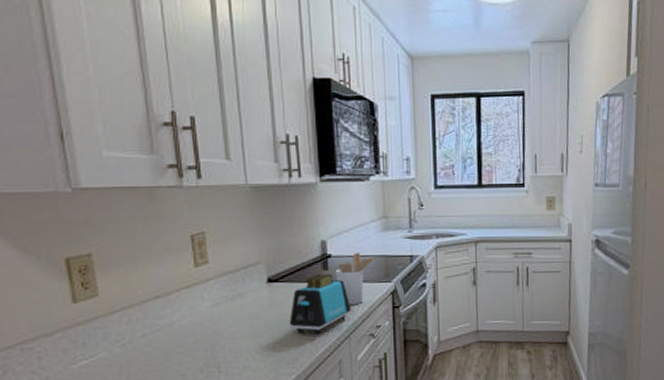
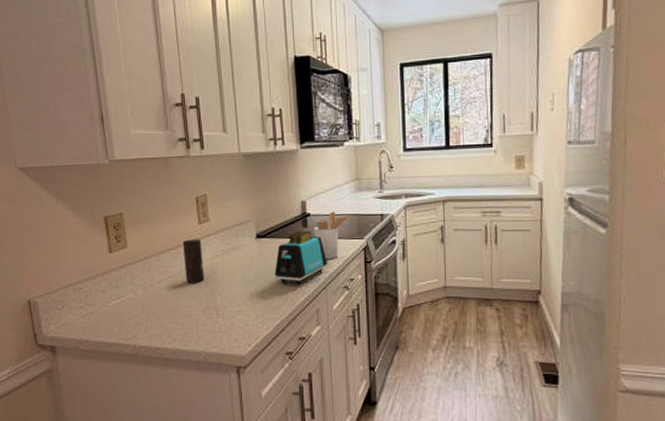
candle: none [173,284,203,337] -> present [182,239,205,283]

